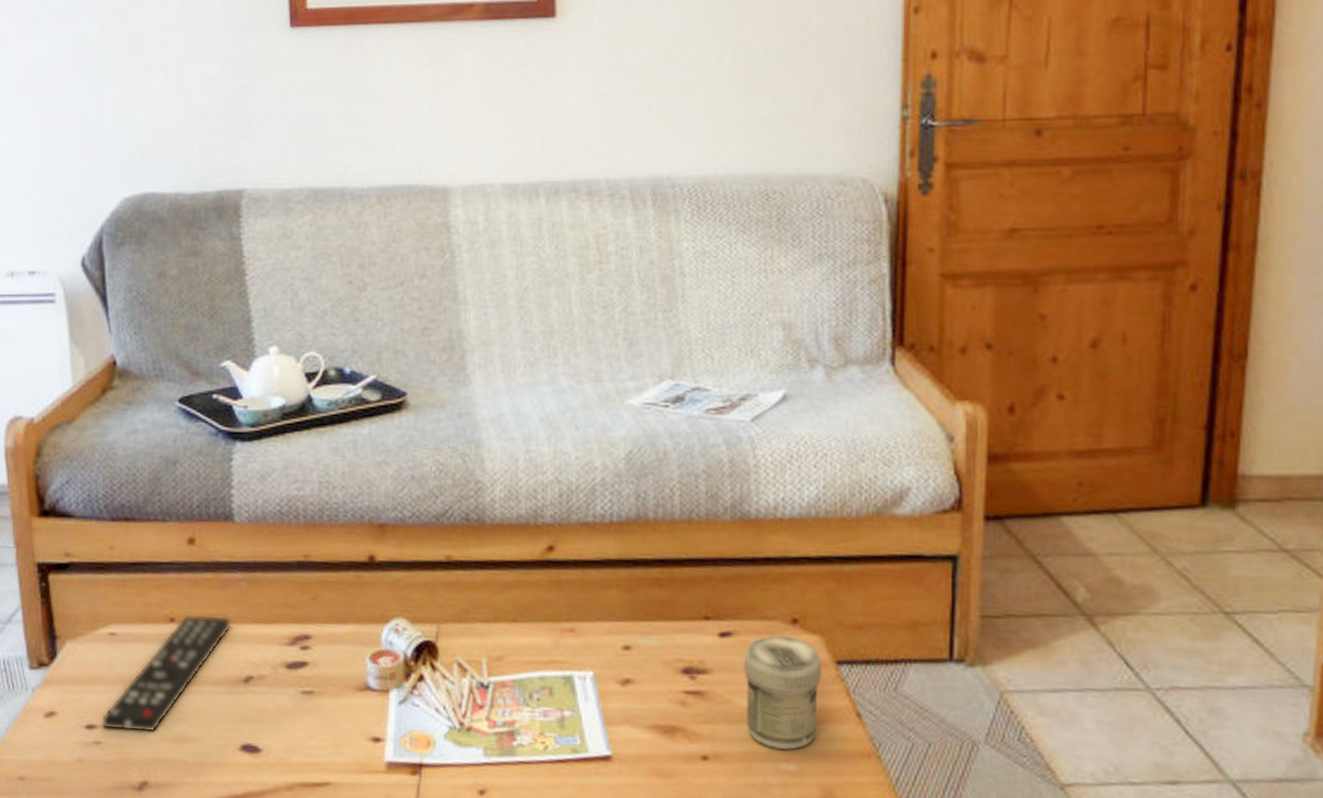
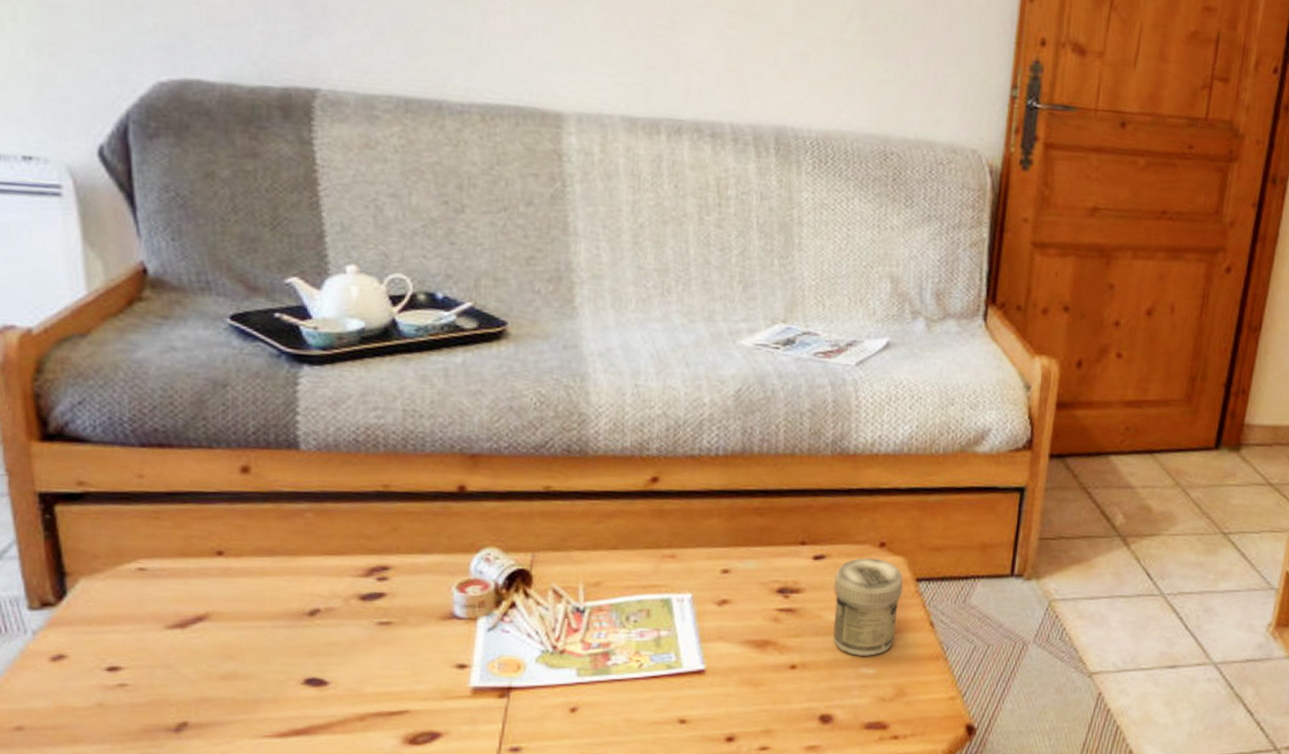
remote control: present [100,614,232,733] -> none [126,547,295,672]

